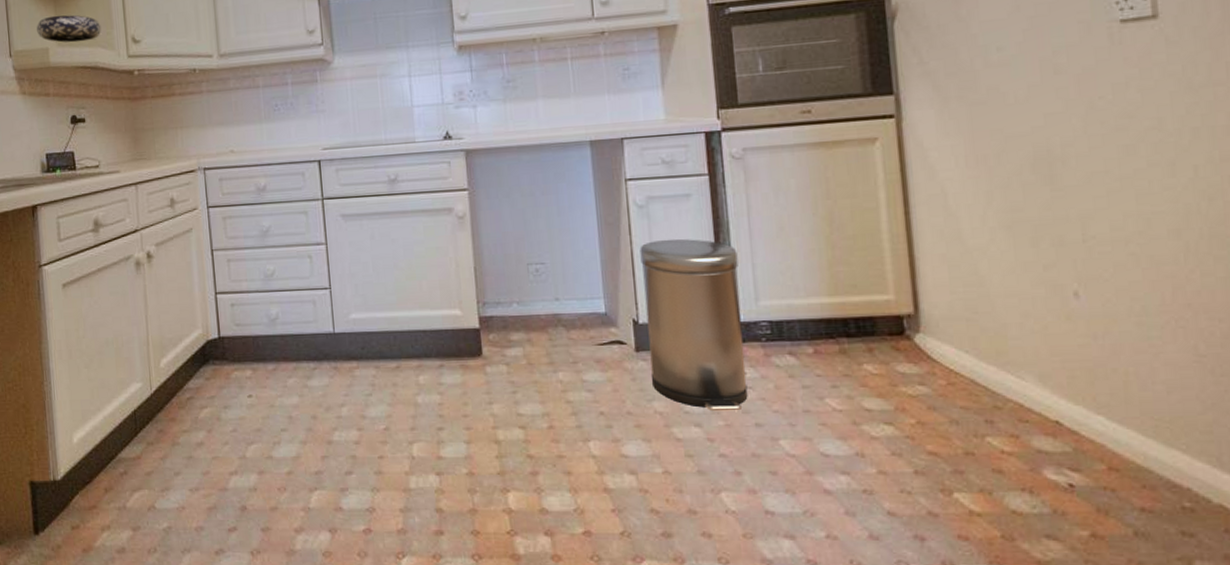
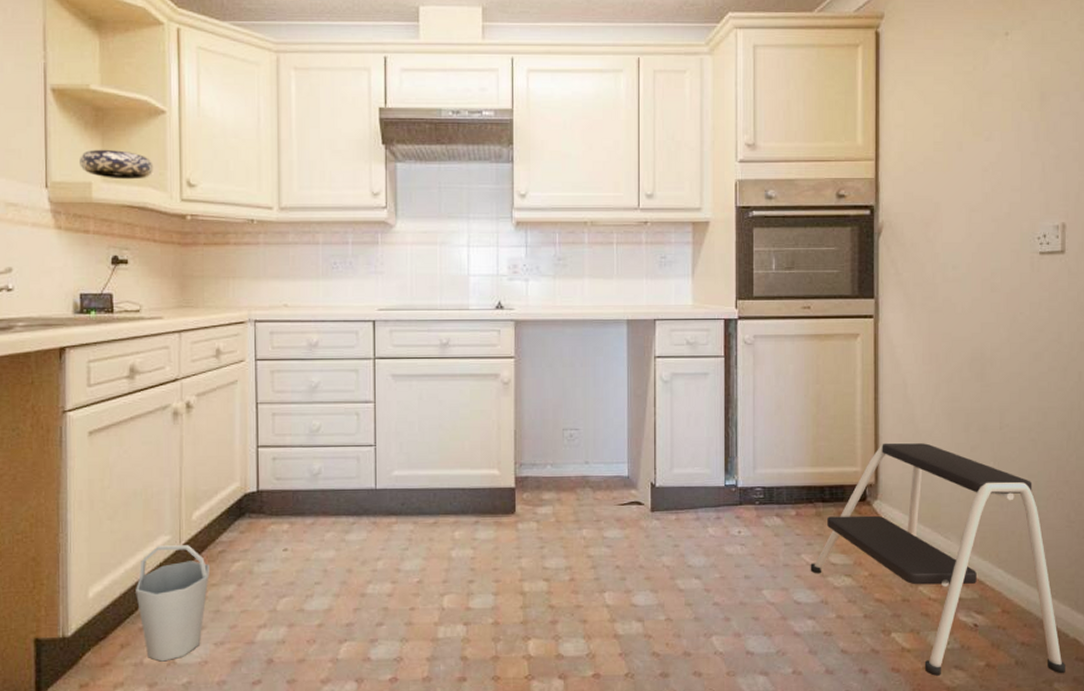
bucket: none [114,392,181,506] -> present [136,545,209,662]
pedal bin: present [639,238,748,412] -> none [662,412,742,566]
step stool: none [837,263,1211,550] -> present [810,442,1065,676]

